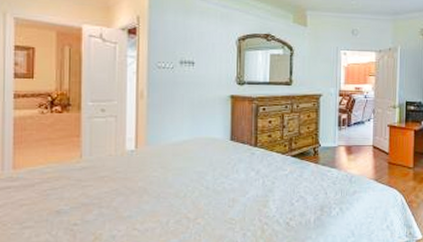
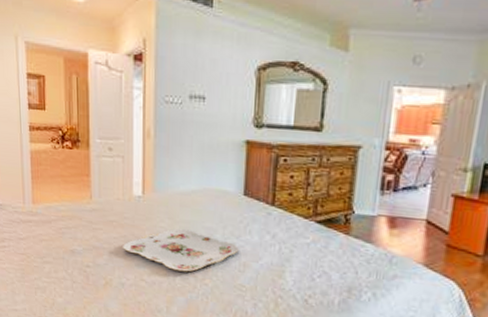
serving tray: none [114,176,228,215] -> present [123,229,239,272]

